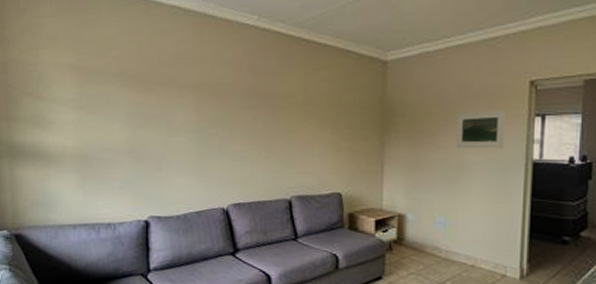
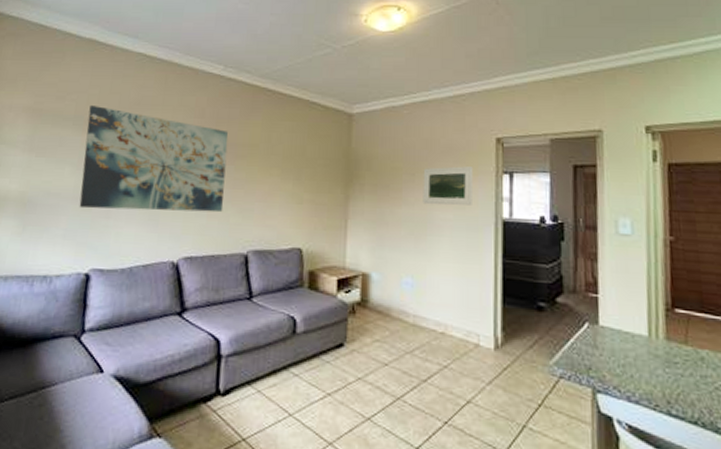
wall art: none [130,60,267,162] -> present [79,104,228,213]

